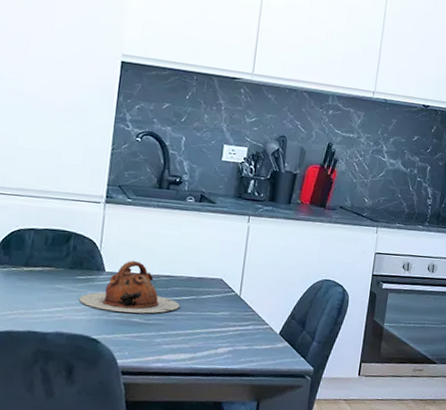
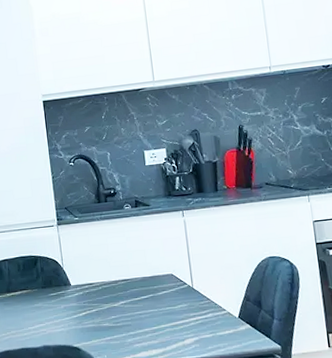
teapot: present [79,260,179,314] -> none [55,271,141,320]

